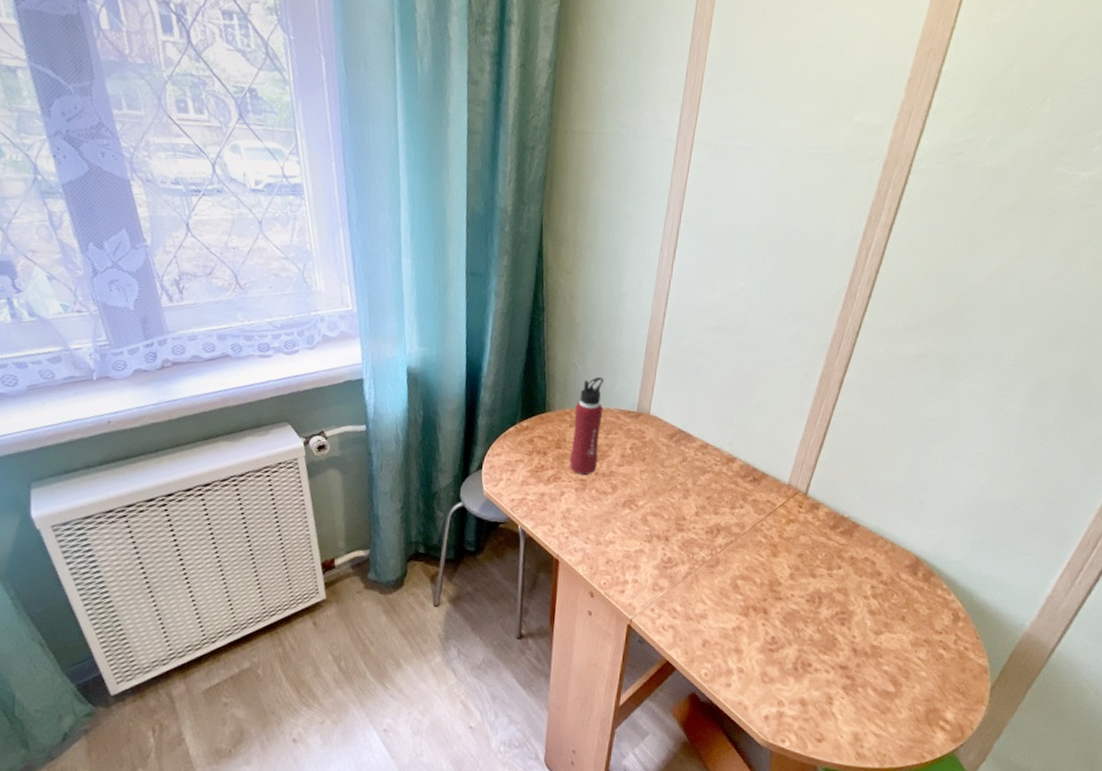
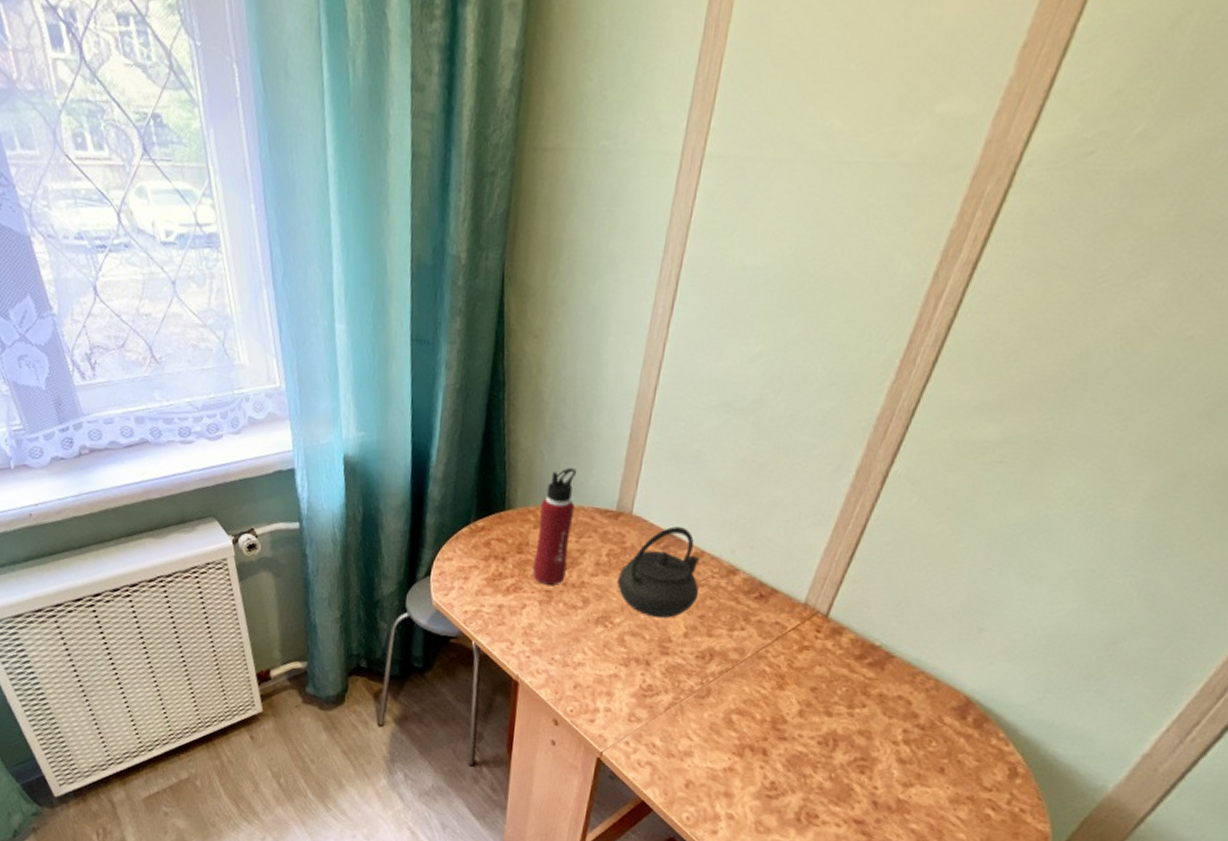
kettle: none [640,424,706,500] -> present [618,526,701,619]

